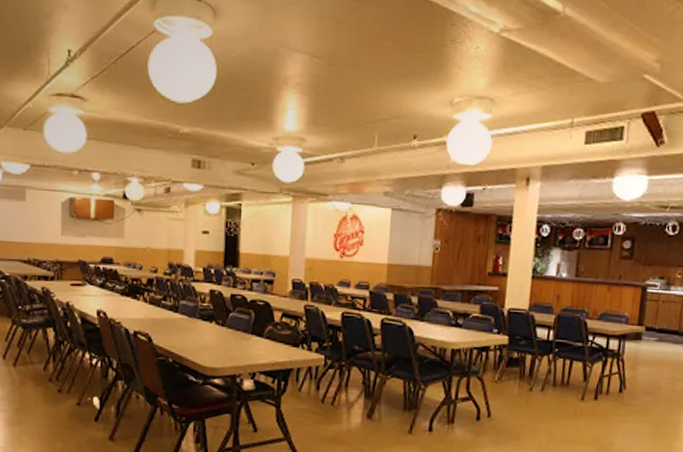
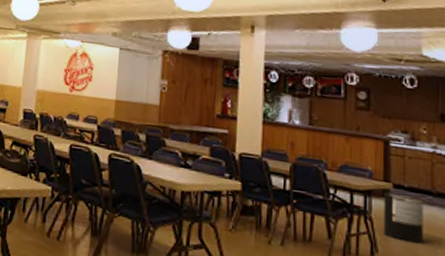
trash can: none [632,335,670,379] -> present [383,192,424,244]

